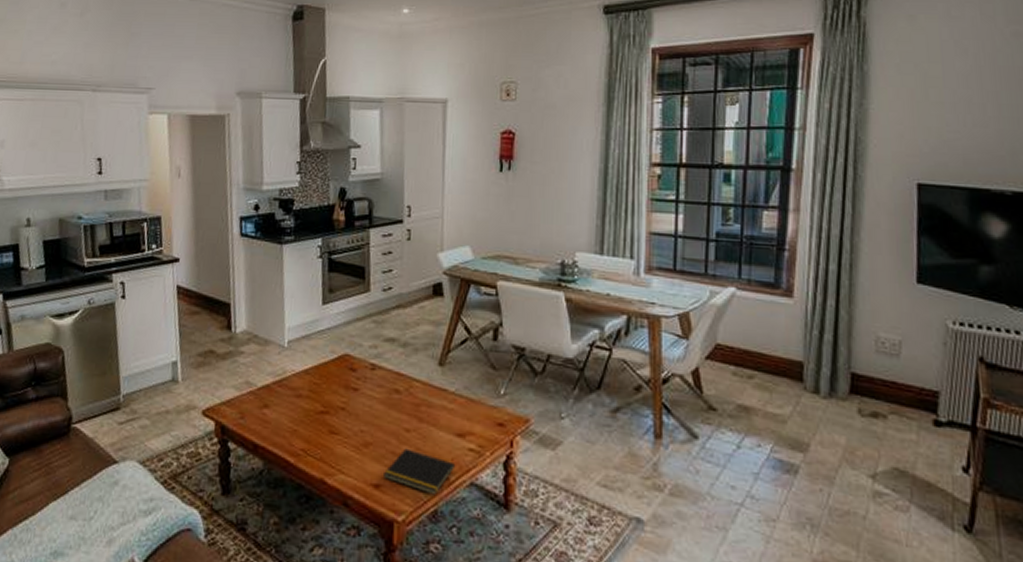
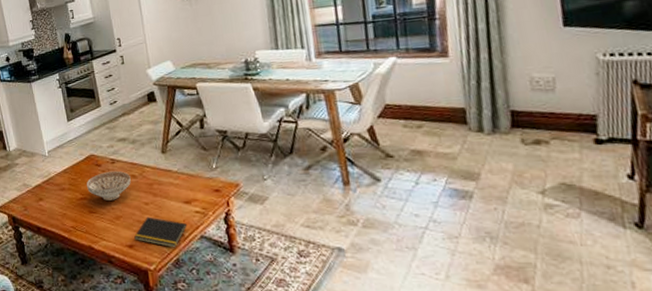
decorative bowl: none [332,379,393,420] -> present [87,170,131,201]

